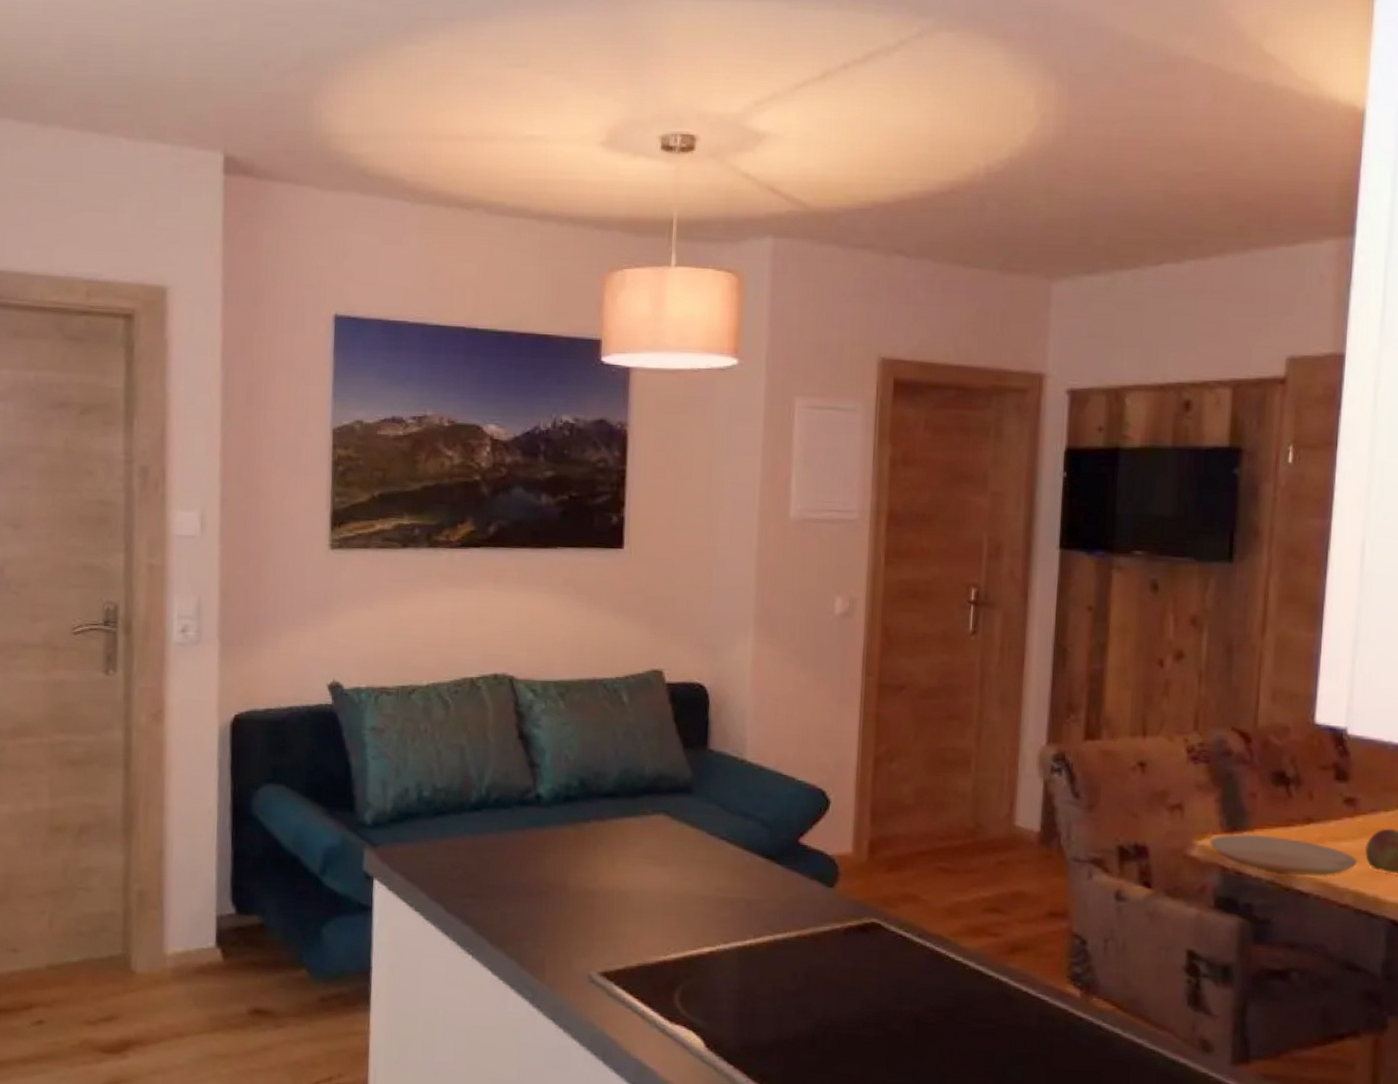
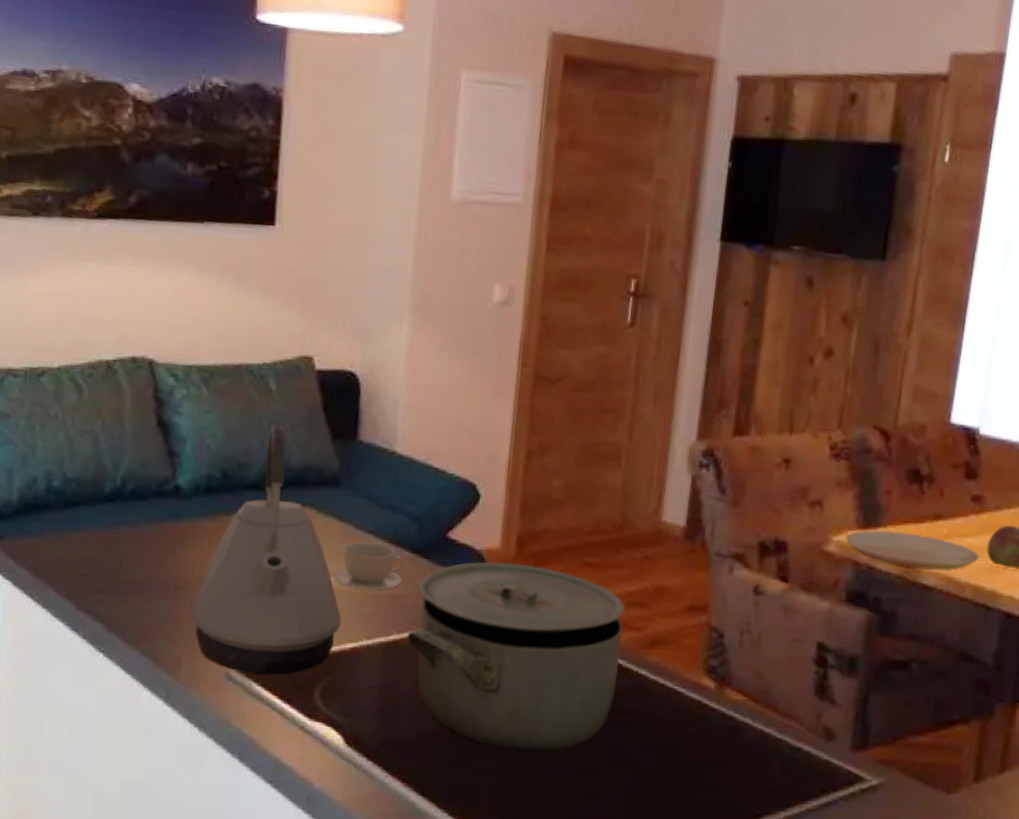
kettle: none [553,734,698,979] -> present [191,423,342,676]
teacup: none [688,847,757,895] -> present [333,541,404,590]
saucepan: none [763,866,982,1061] -> present [406,561,625,754]

